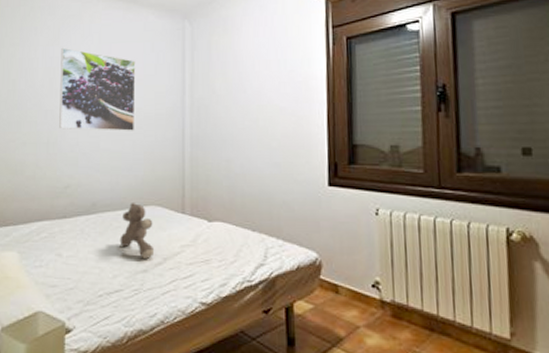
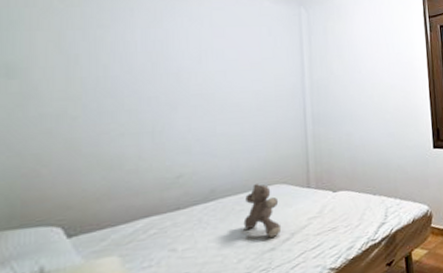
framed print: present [59,47,136,131] -> none [165,30,255,116]

